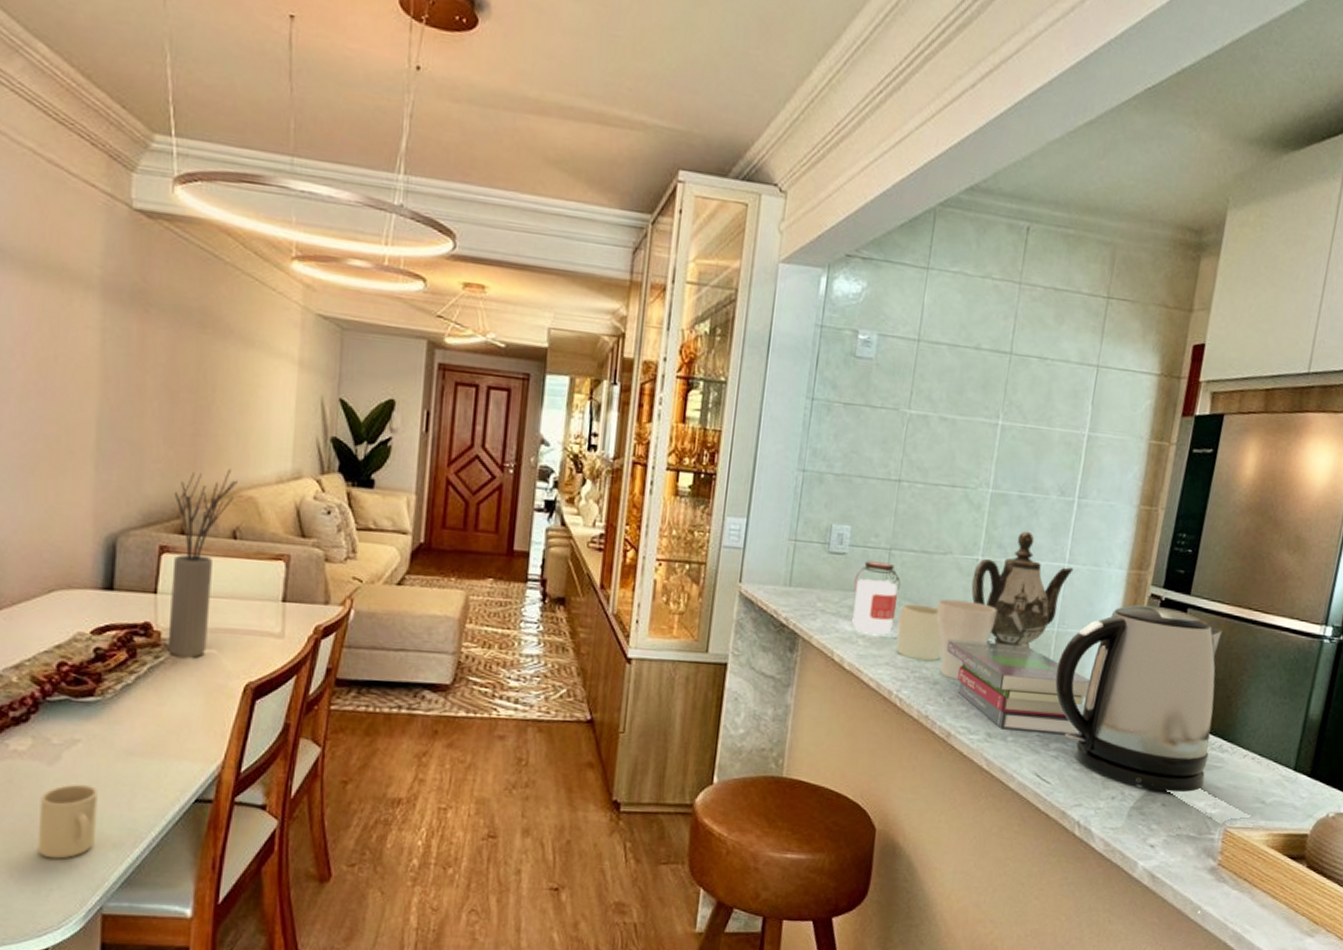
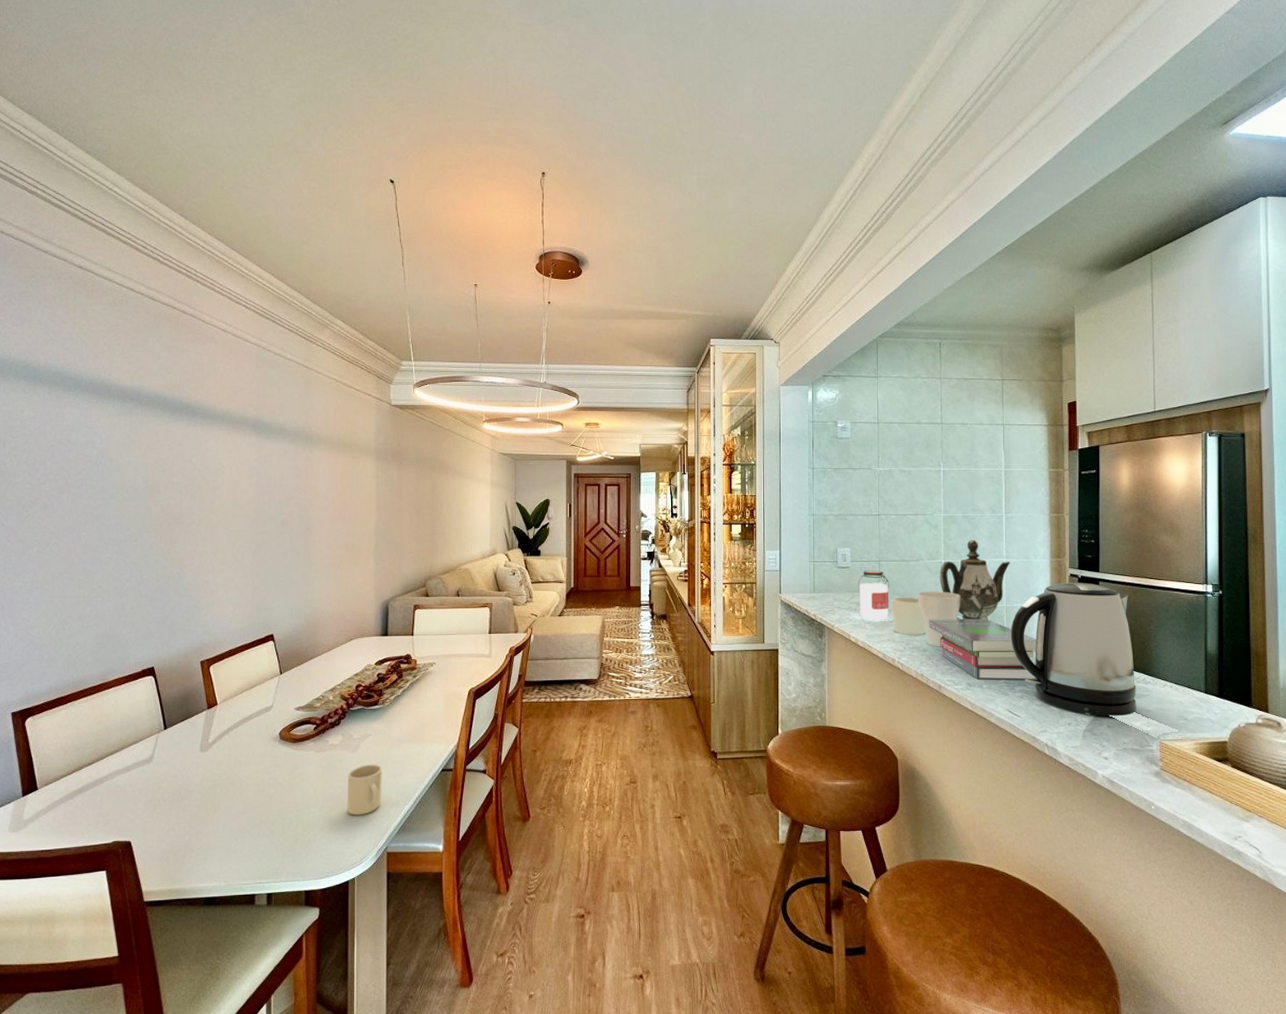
vase: present [167,469,238,659] -> none [421,553,458,676]

